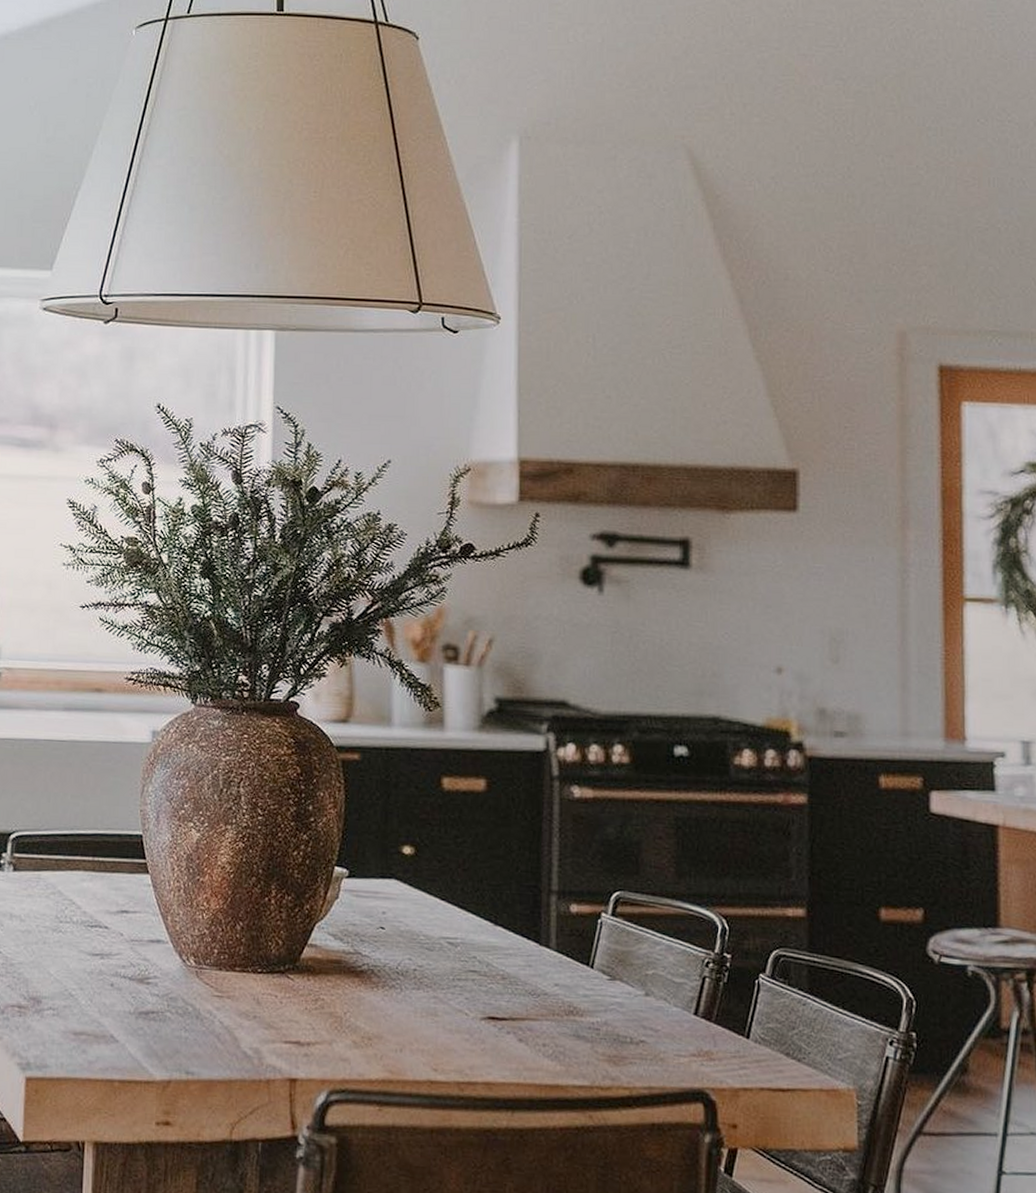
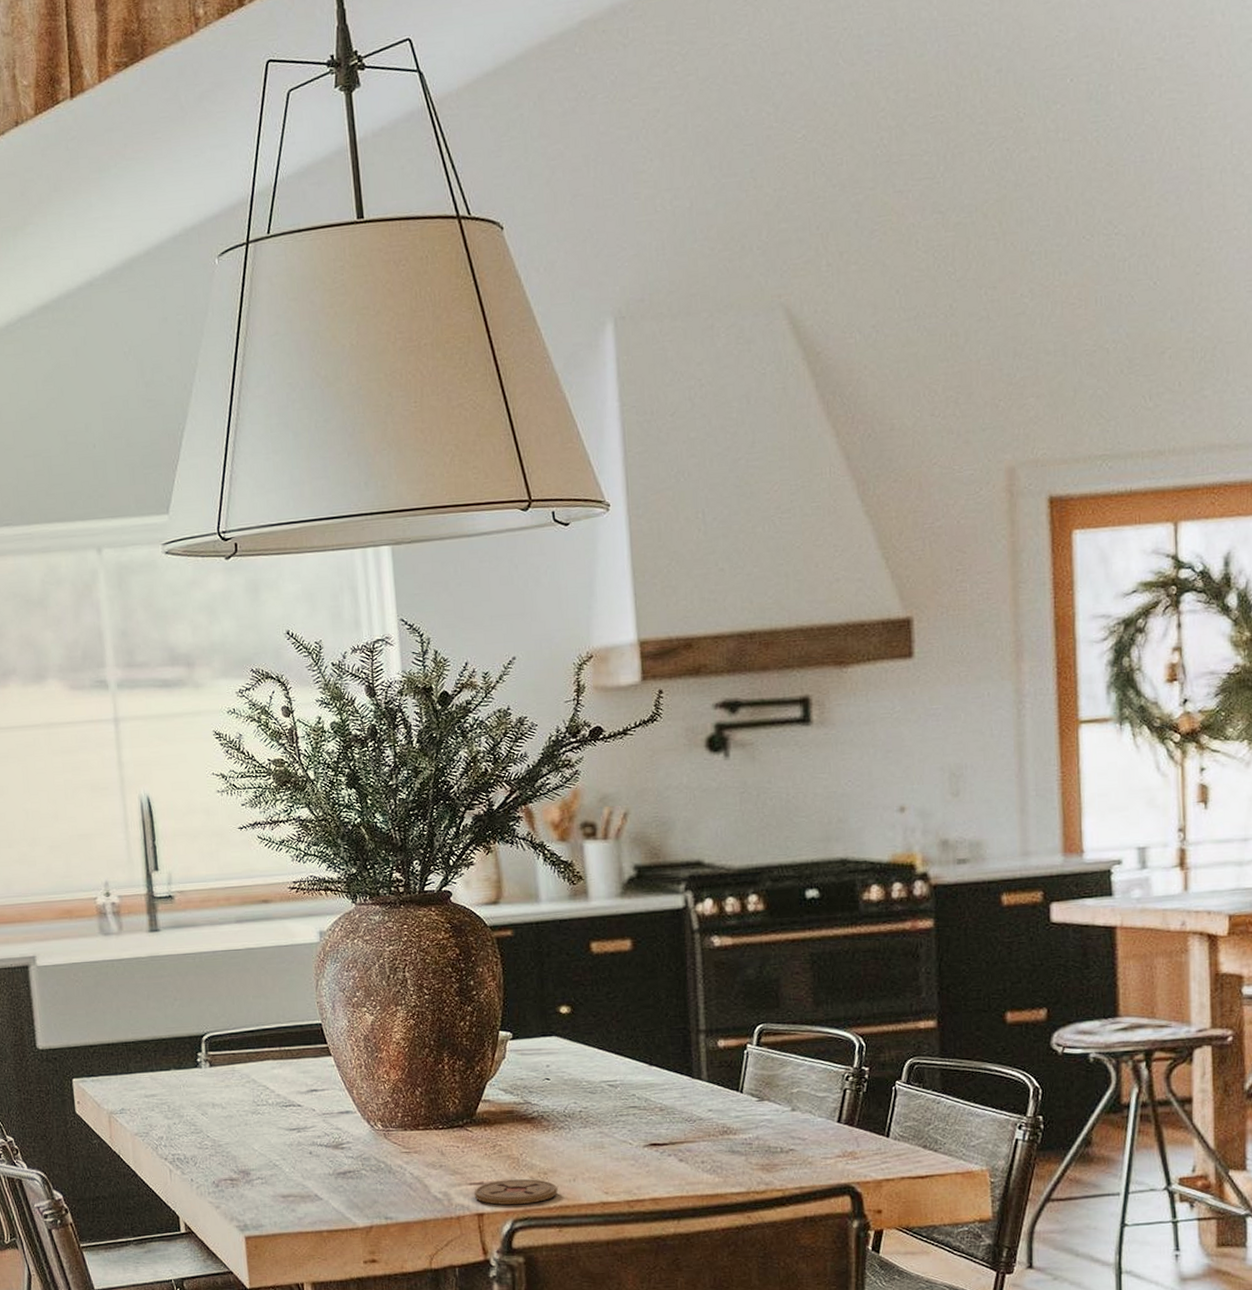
coaster: none [288,1041,382,1074] -> present [474,1179,558,1205]

